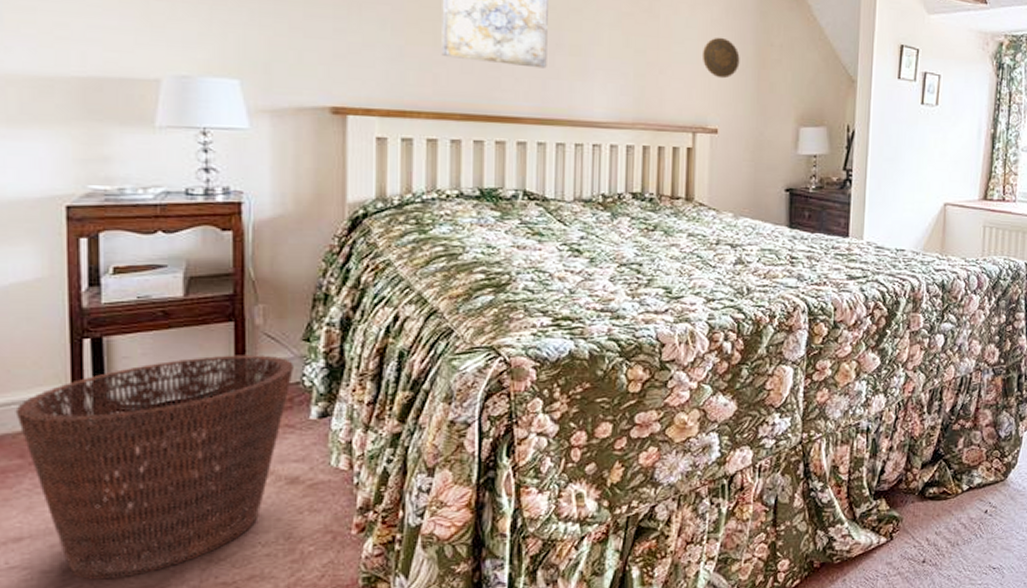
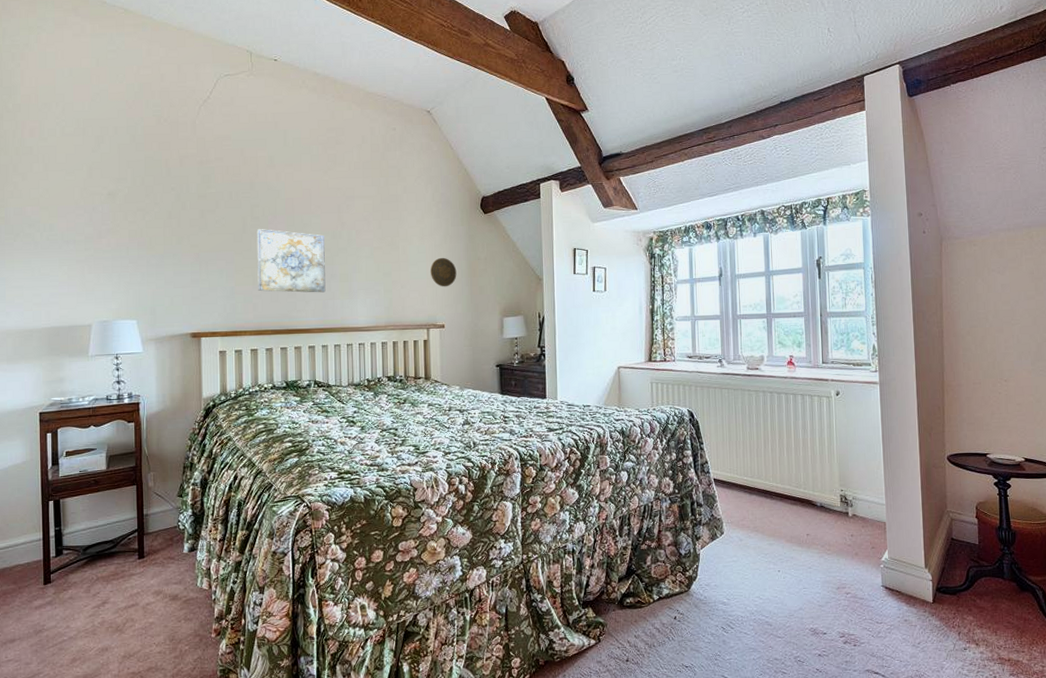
basket: present [15,355,293,580] -> none [11,508,173,670]

